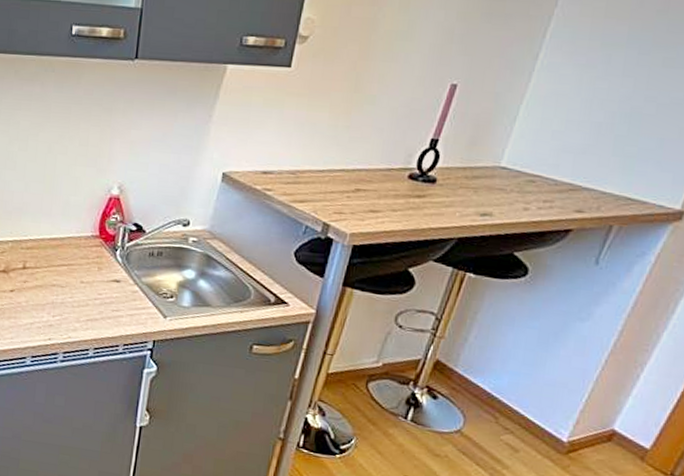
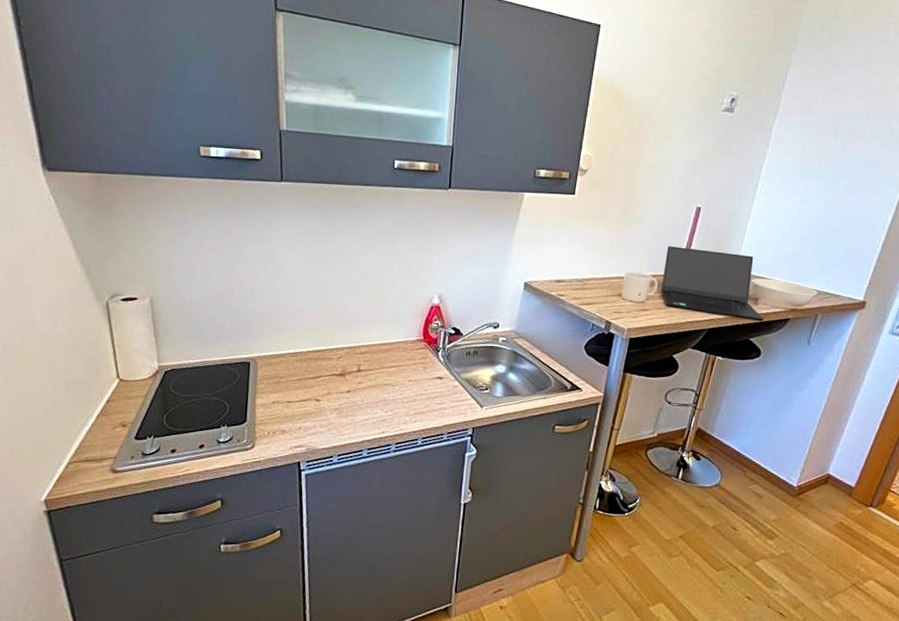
mug: none [344,163,394,202] -> present [621,271,659,303]
laptop: none [397,133,536,232] -> present [661,246,764,322]
bowl: none [520,176,614,218] -> present [751,278,817,309]

